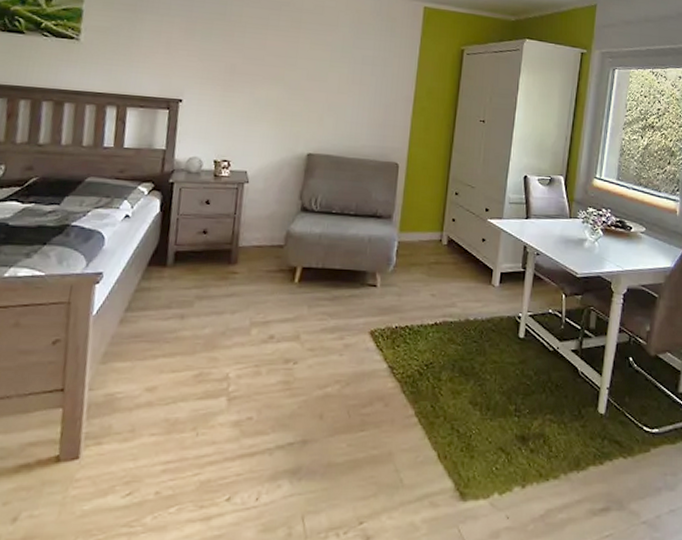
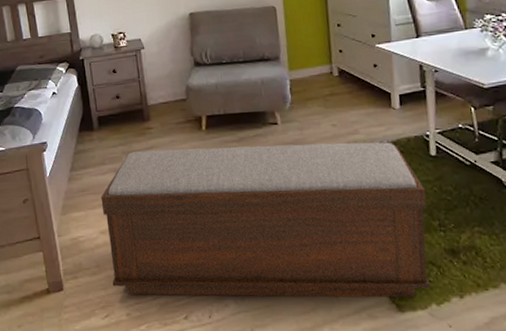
bench: none [145,297,509,485] -> present [100,142,430,298]

